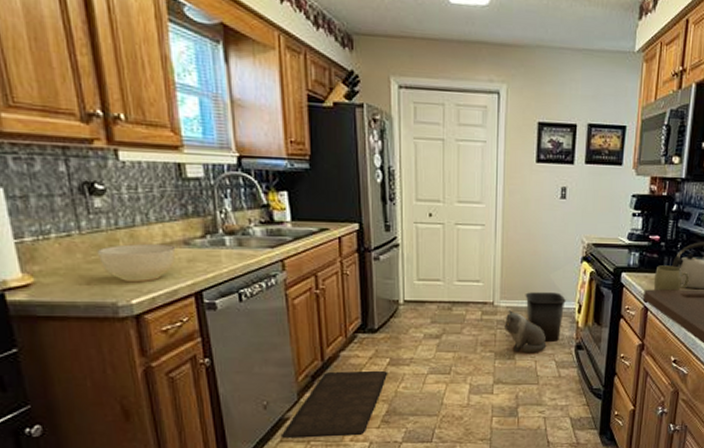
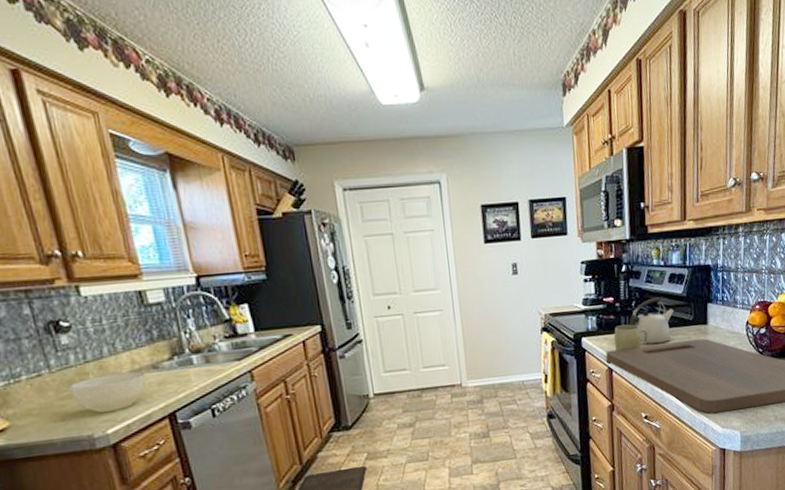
cat: present [504,310,547,354] -> none [475,389,519,430]
waste bin: present [525,292,566,342] -> none [491,365,532,415]

